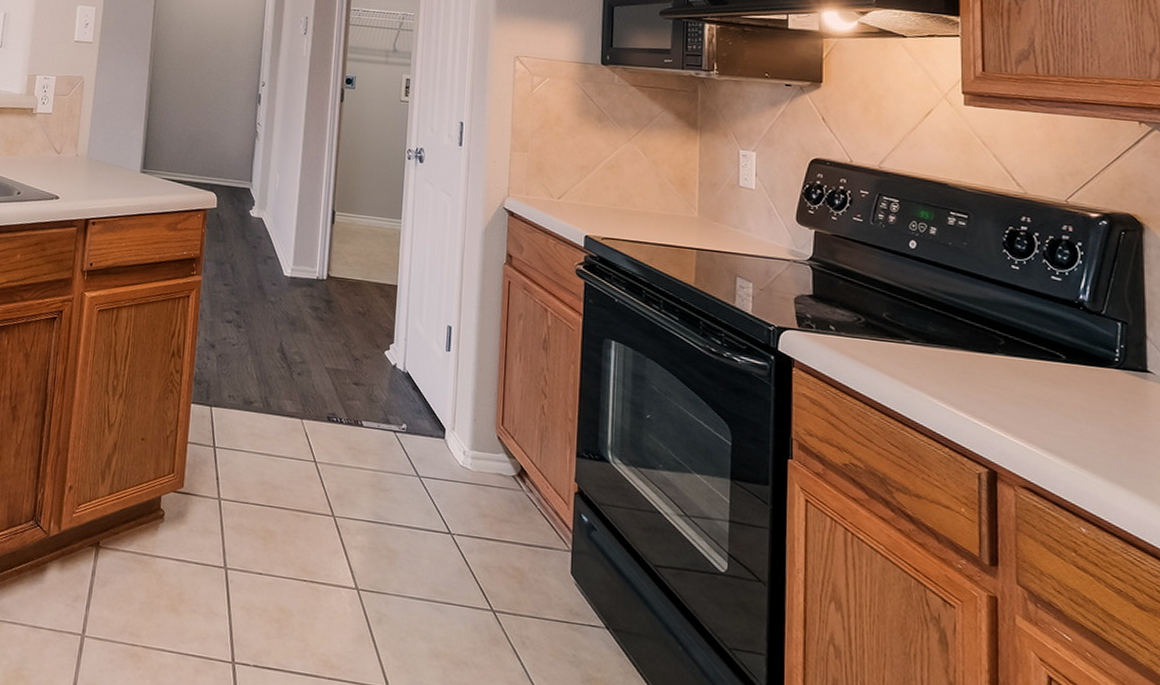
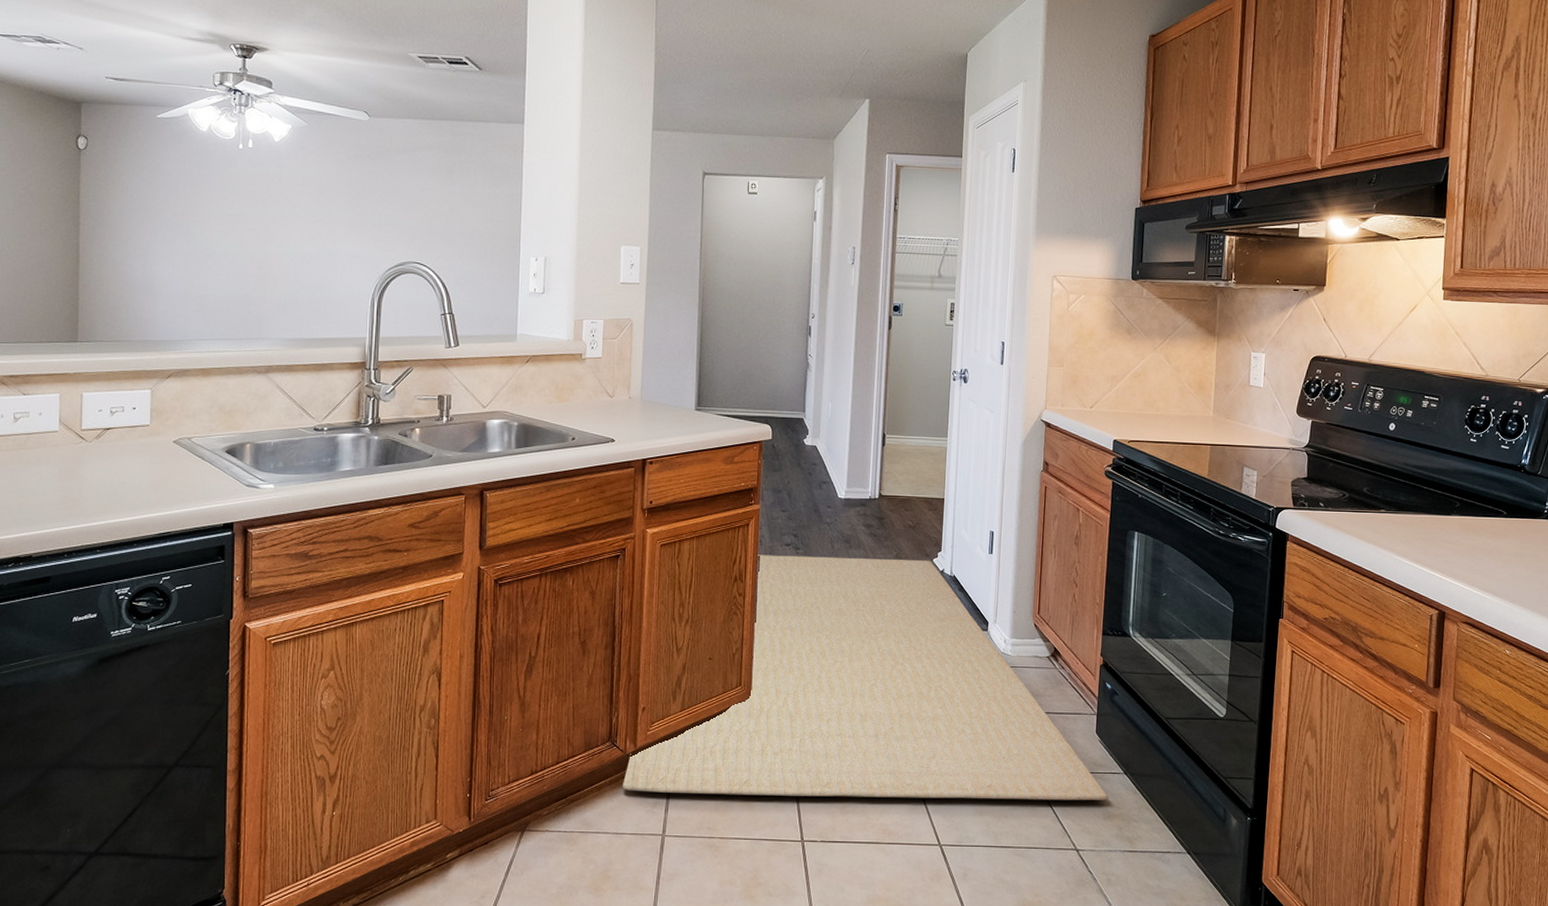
rug: none [43,329,587,659] -> present [623,555,1108,801]

